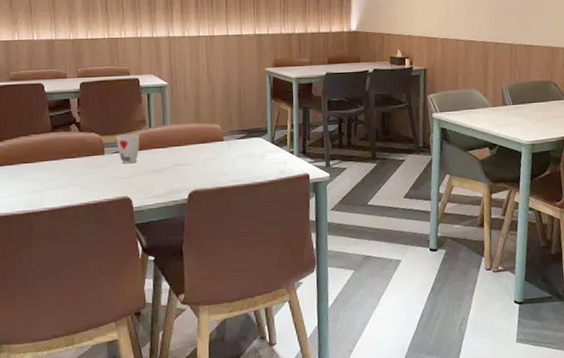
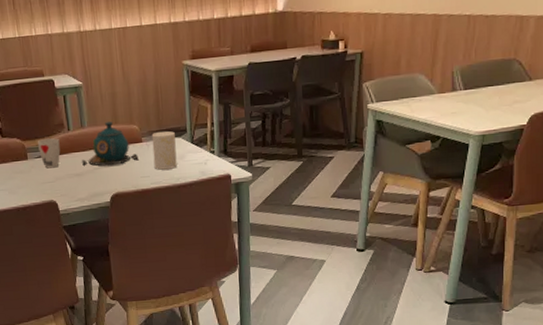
teapot: none [161,120,219,165] -> present [82,122,139,168]
cup: none [233,131,257,168] -> present [151,131,177,170]

